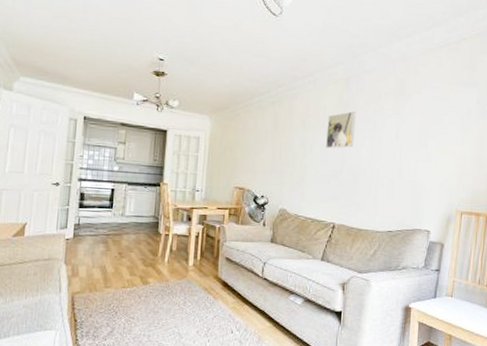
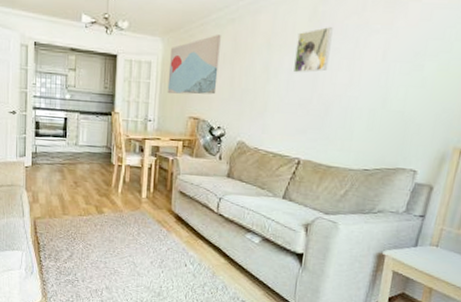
wall art: none [214,115,263,167] -> present [167,35,221,95]

